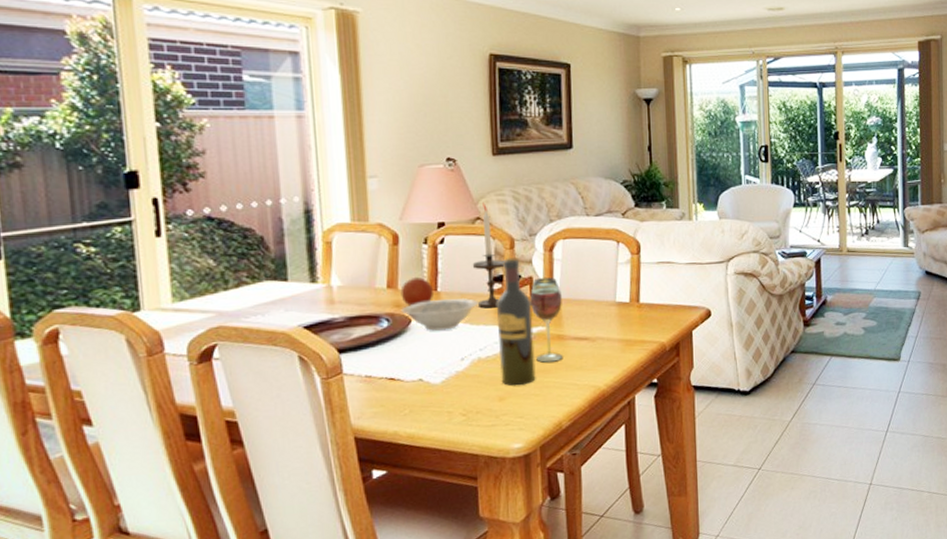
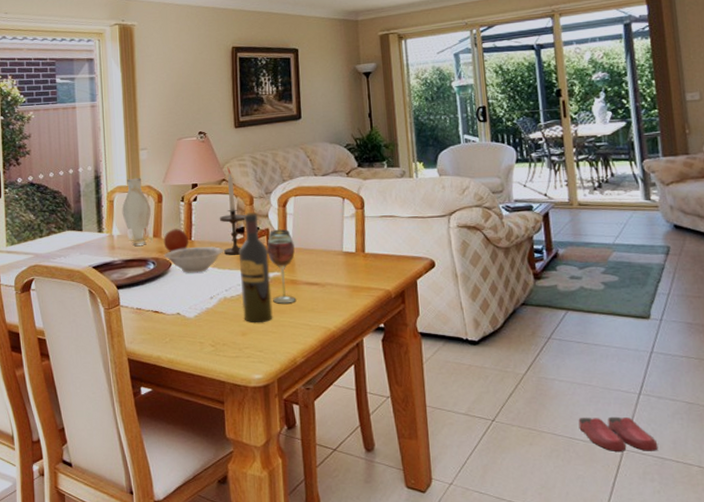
vase: none [343,213,384,299] -> present [122,178,151,246]
slippers: none [834,454,898,487] -> present [578,416,658,451]

